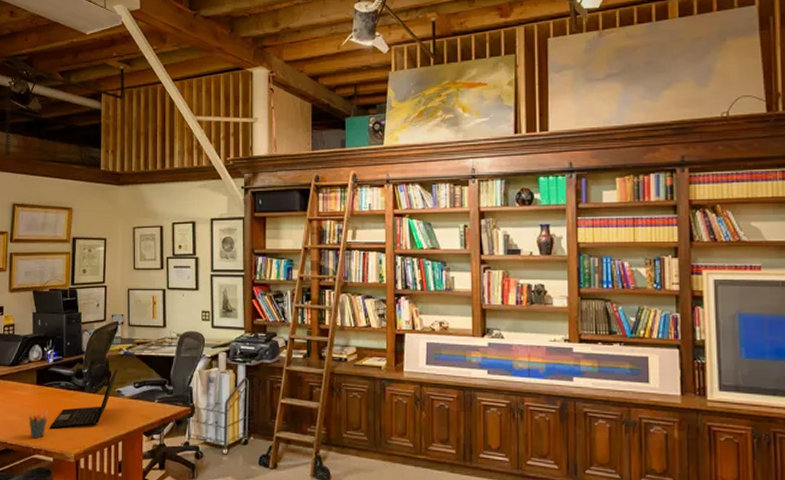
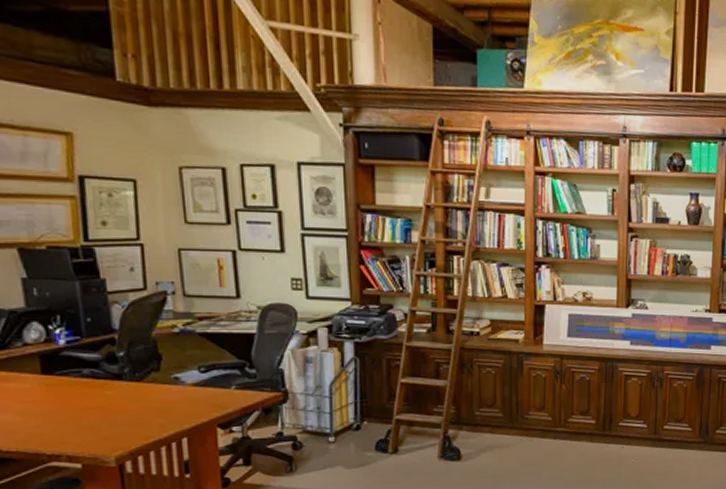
pen holder: present [29,409,48,439] -> none [34,404,66,442]
laptop: present [49,369,118,430] -> none [70,350,173,430]

